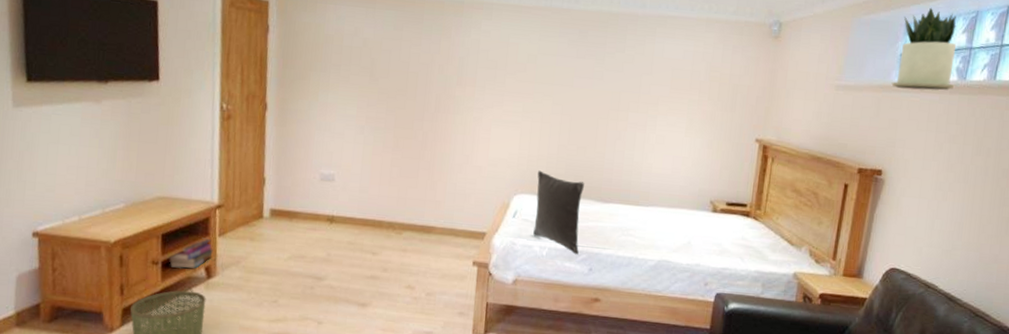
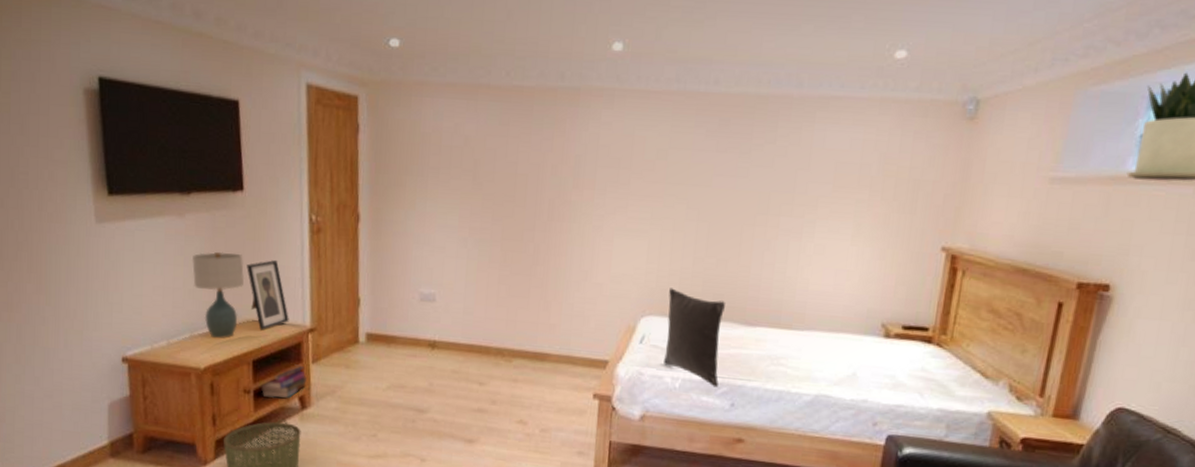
table lamp: none [106,134,157,215] -> present [191,251,245,339]
picture frame: none [159,143,198,207] -> present [247,260,289,331]

